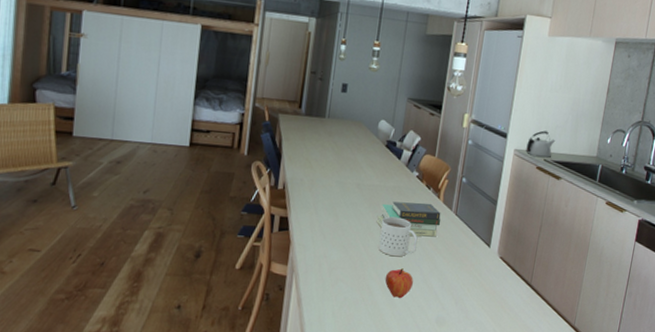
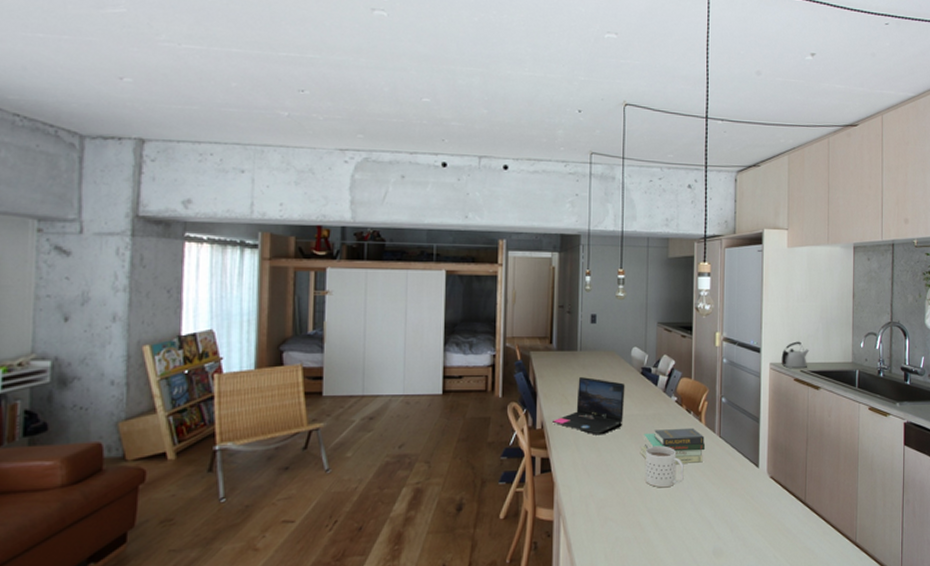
laptop: none [294,144,369,201] -> present [553,377,625,435]
fruit: present [384,268,414,299] -> none [655,499,686,533]

